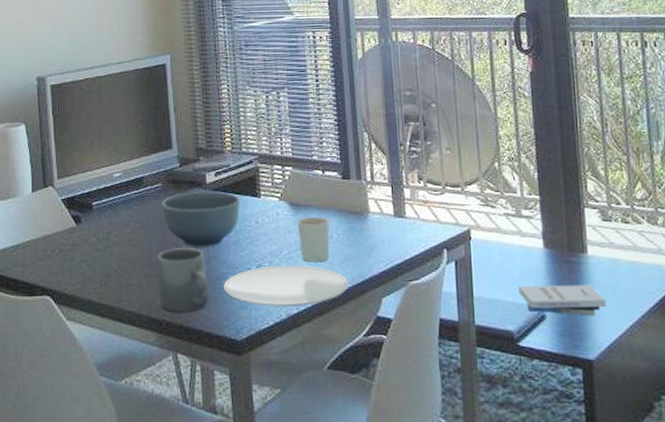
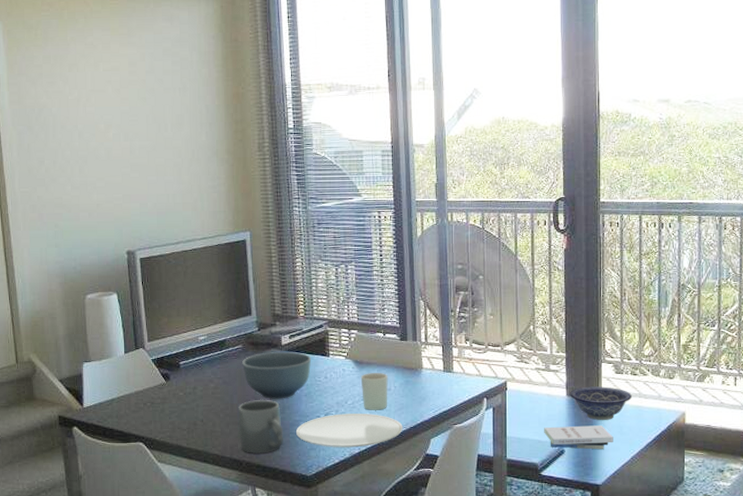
decorative bowl: none [548,236,625,278] -> present [570,386,632,420]

